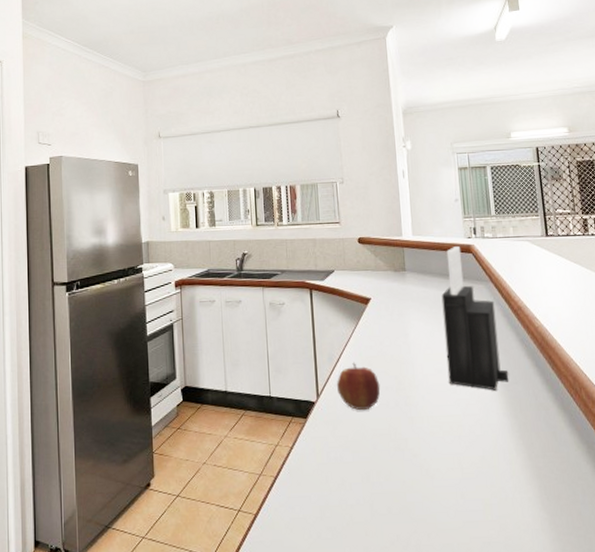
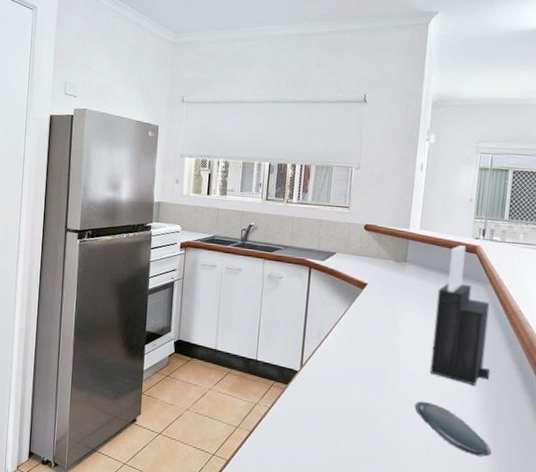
apple: present [336,362,381,411] -> none [320,340,363,386]
oval tray: none [440,415,527,466] -> present [415,401,492,457]

